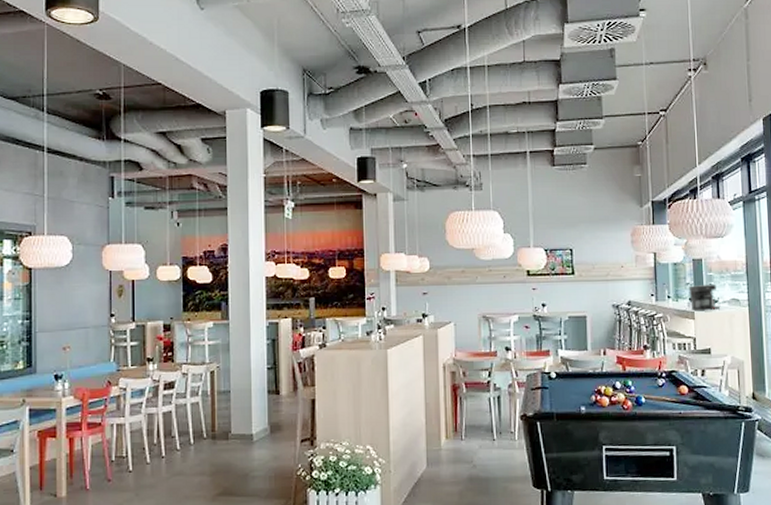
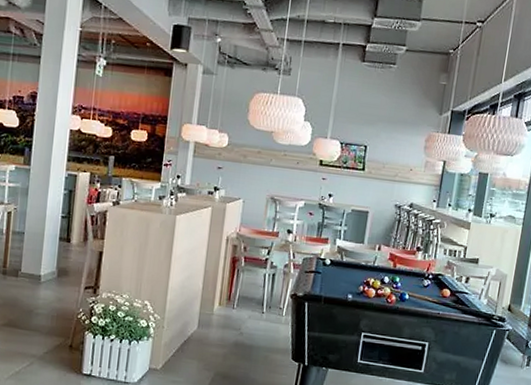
coffee maker: present [688,283,721,312] -> none [468,197,497,224]

